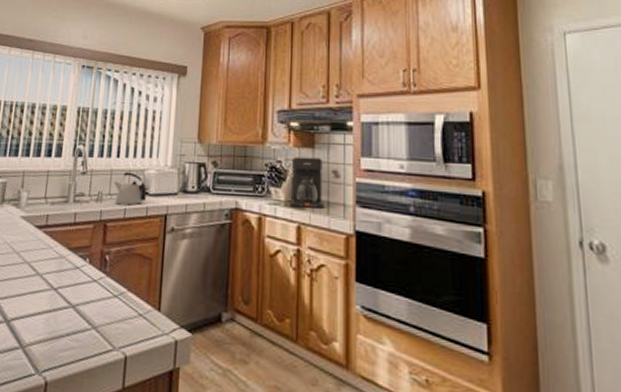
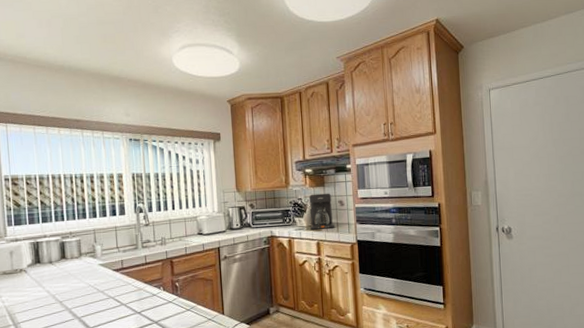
kettle: present [113,172,147,207] -> none [173,220,201,246]

